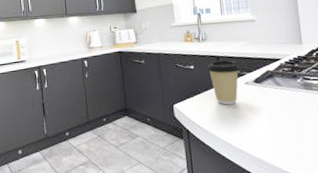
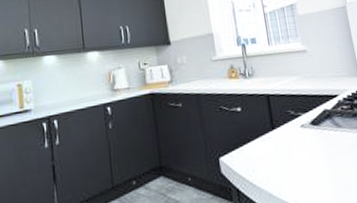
coffee cup: present [207,60,240,105] -> none [256,99,295,155]

